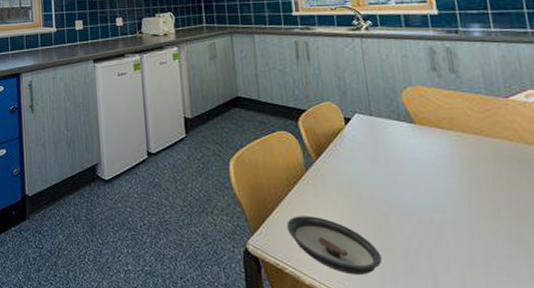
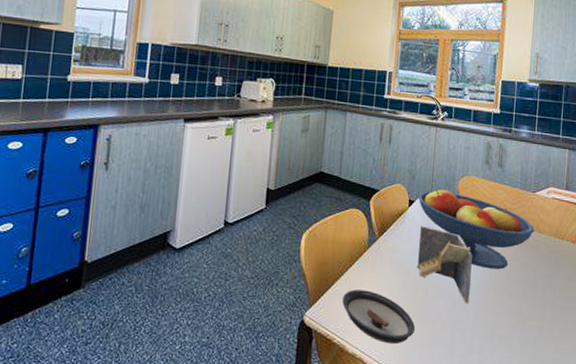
fruit bowl: none [354,103,519,189] -> present [418,189,535,270]
napkin holder: none [365,145,446,229] -> present [416,226,472,303]

